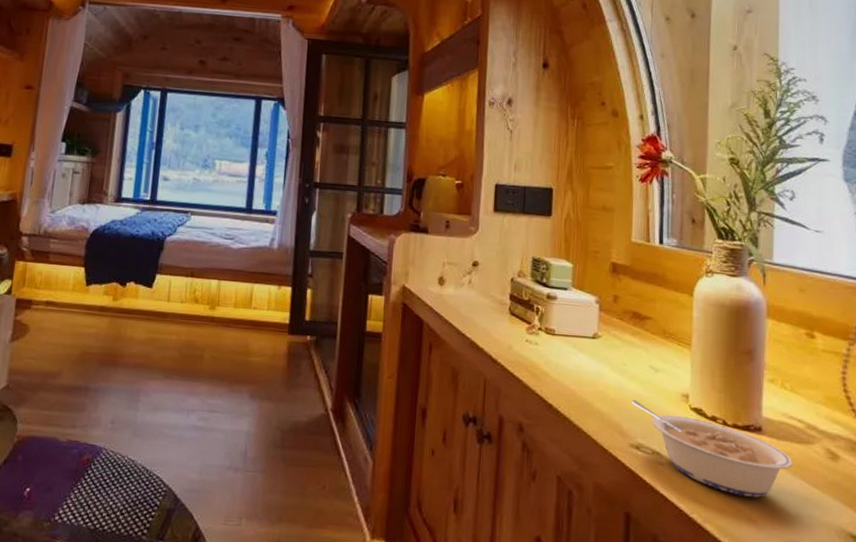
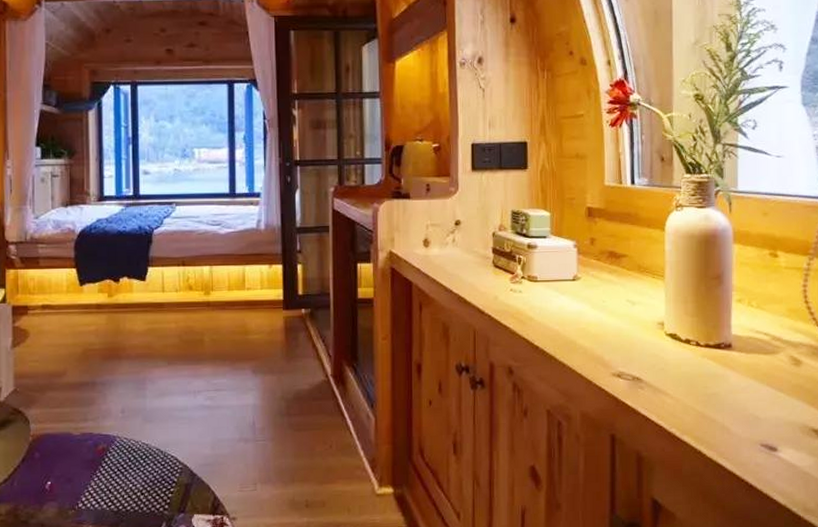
legume: present [631,400,793,498] -> none [612,333,760,407]

